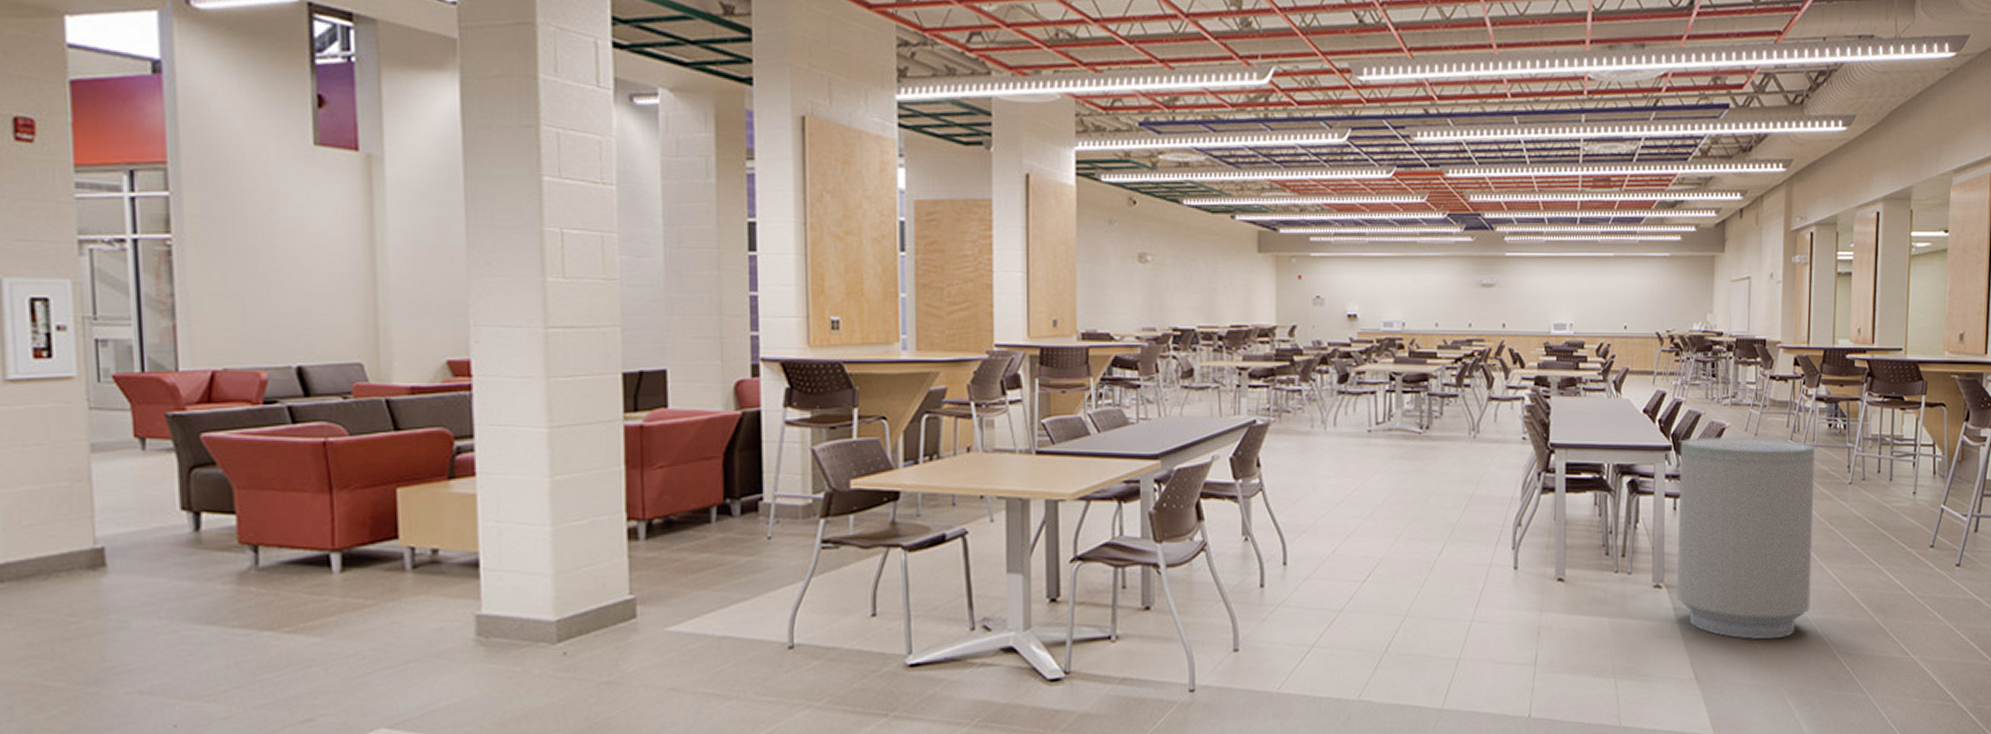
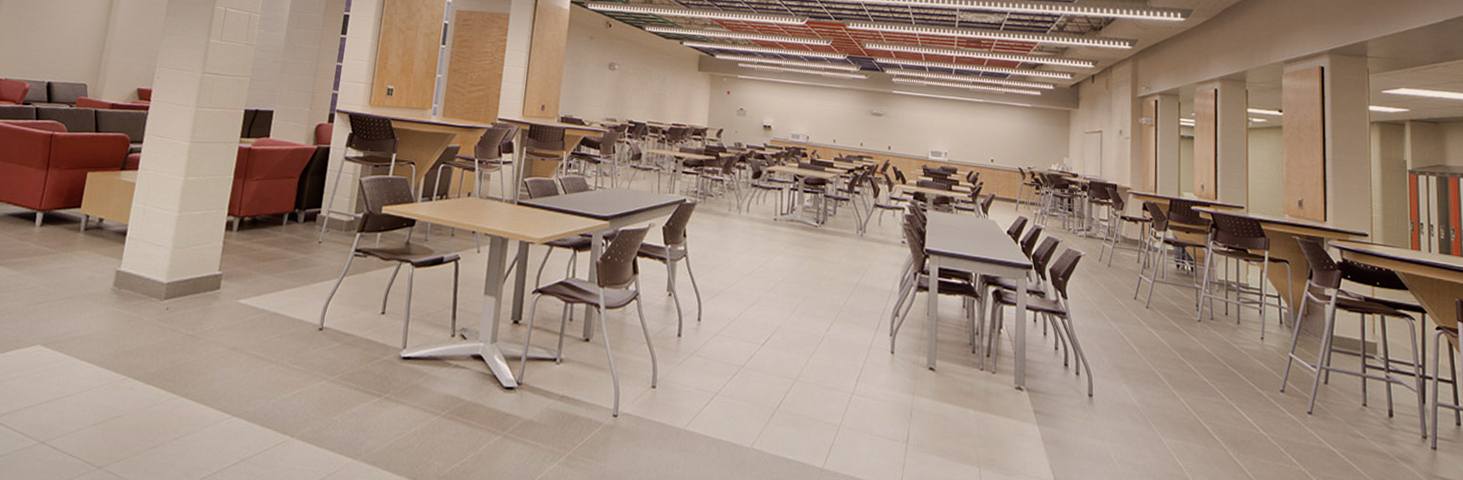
trash can: present [1675,437,1815,640] -> none [1036,261,1165,456]

